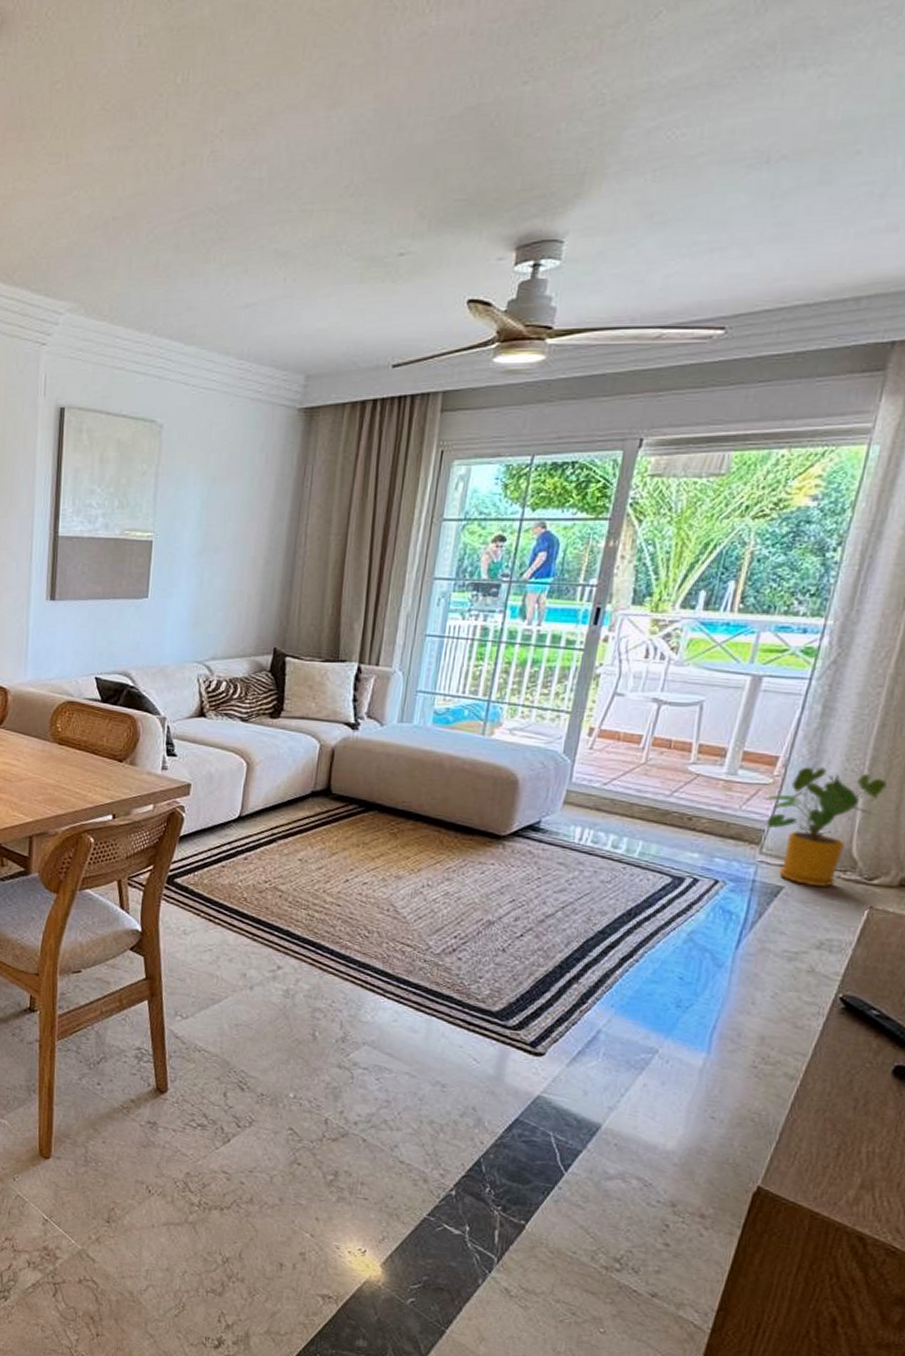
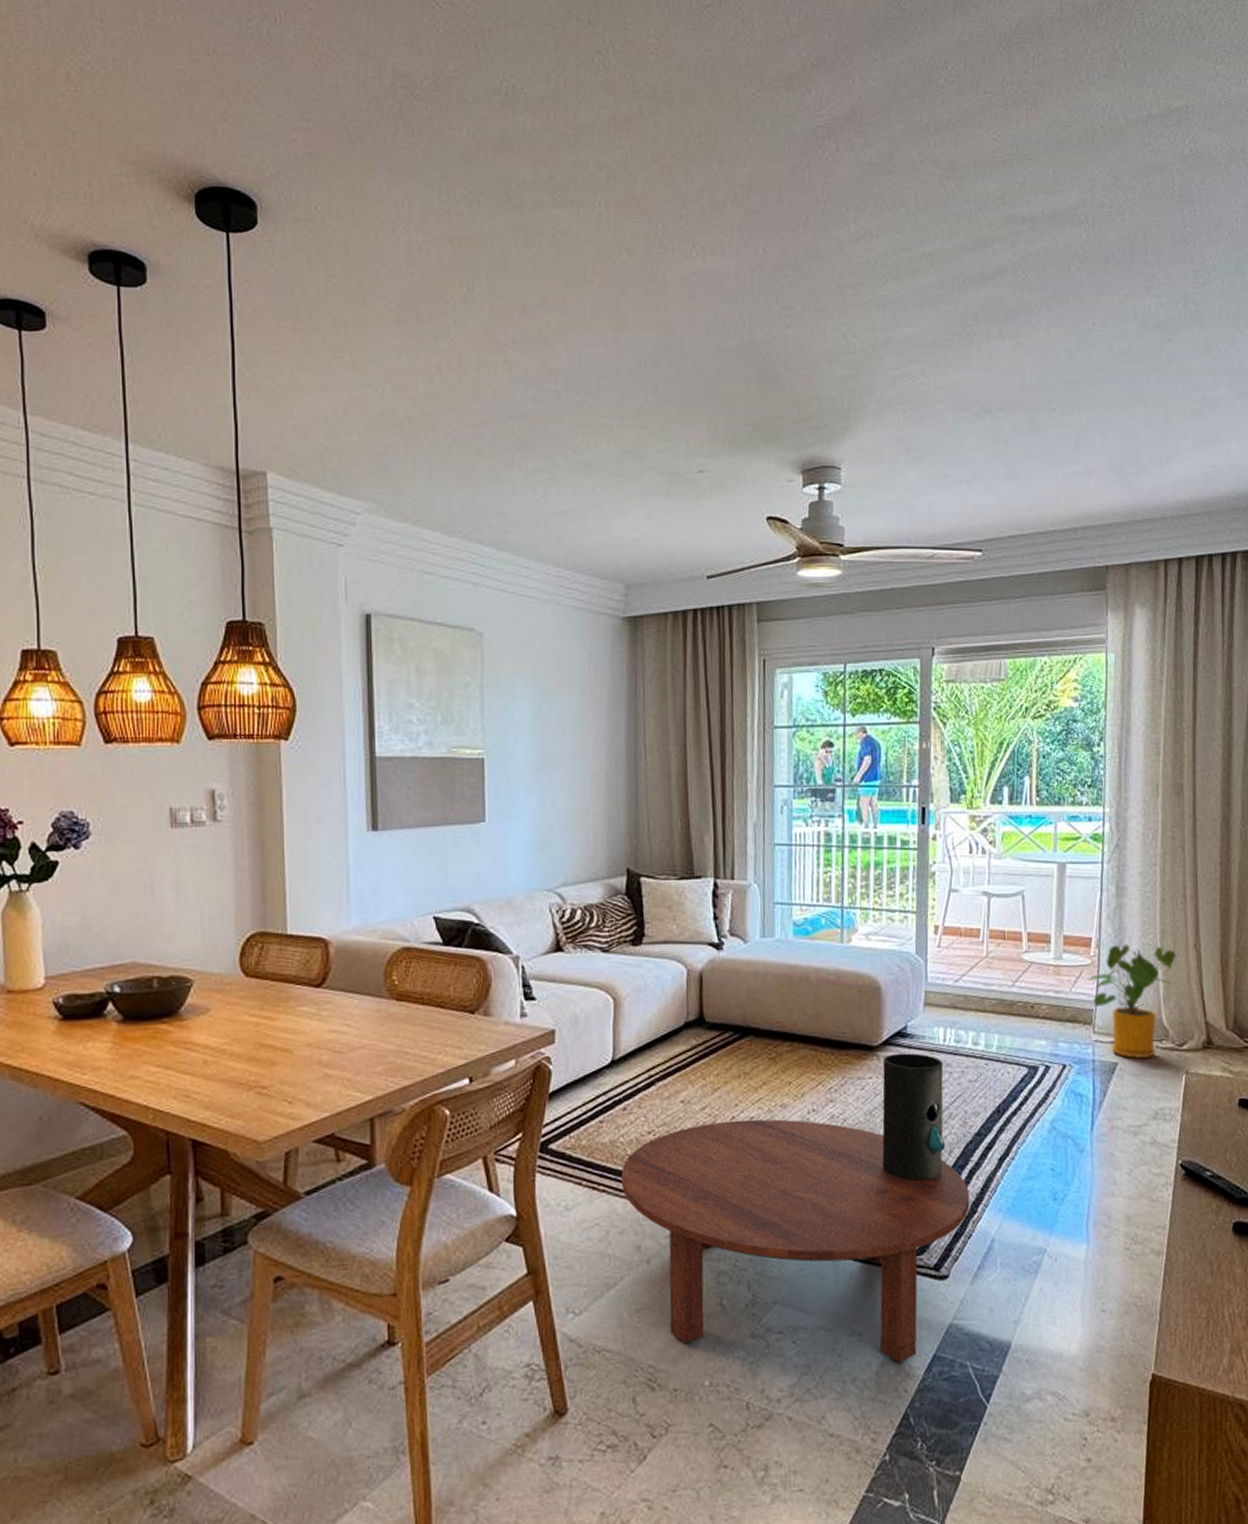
coffee table: none [234,882,582,1118] -> present [620,1119,970,1362]
vase: none [491,845,575,967] -> present [882,1053,946,1182]

